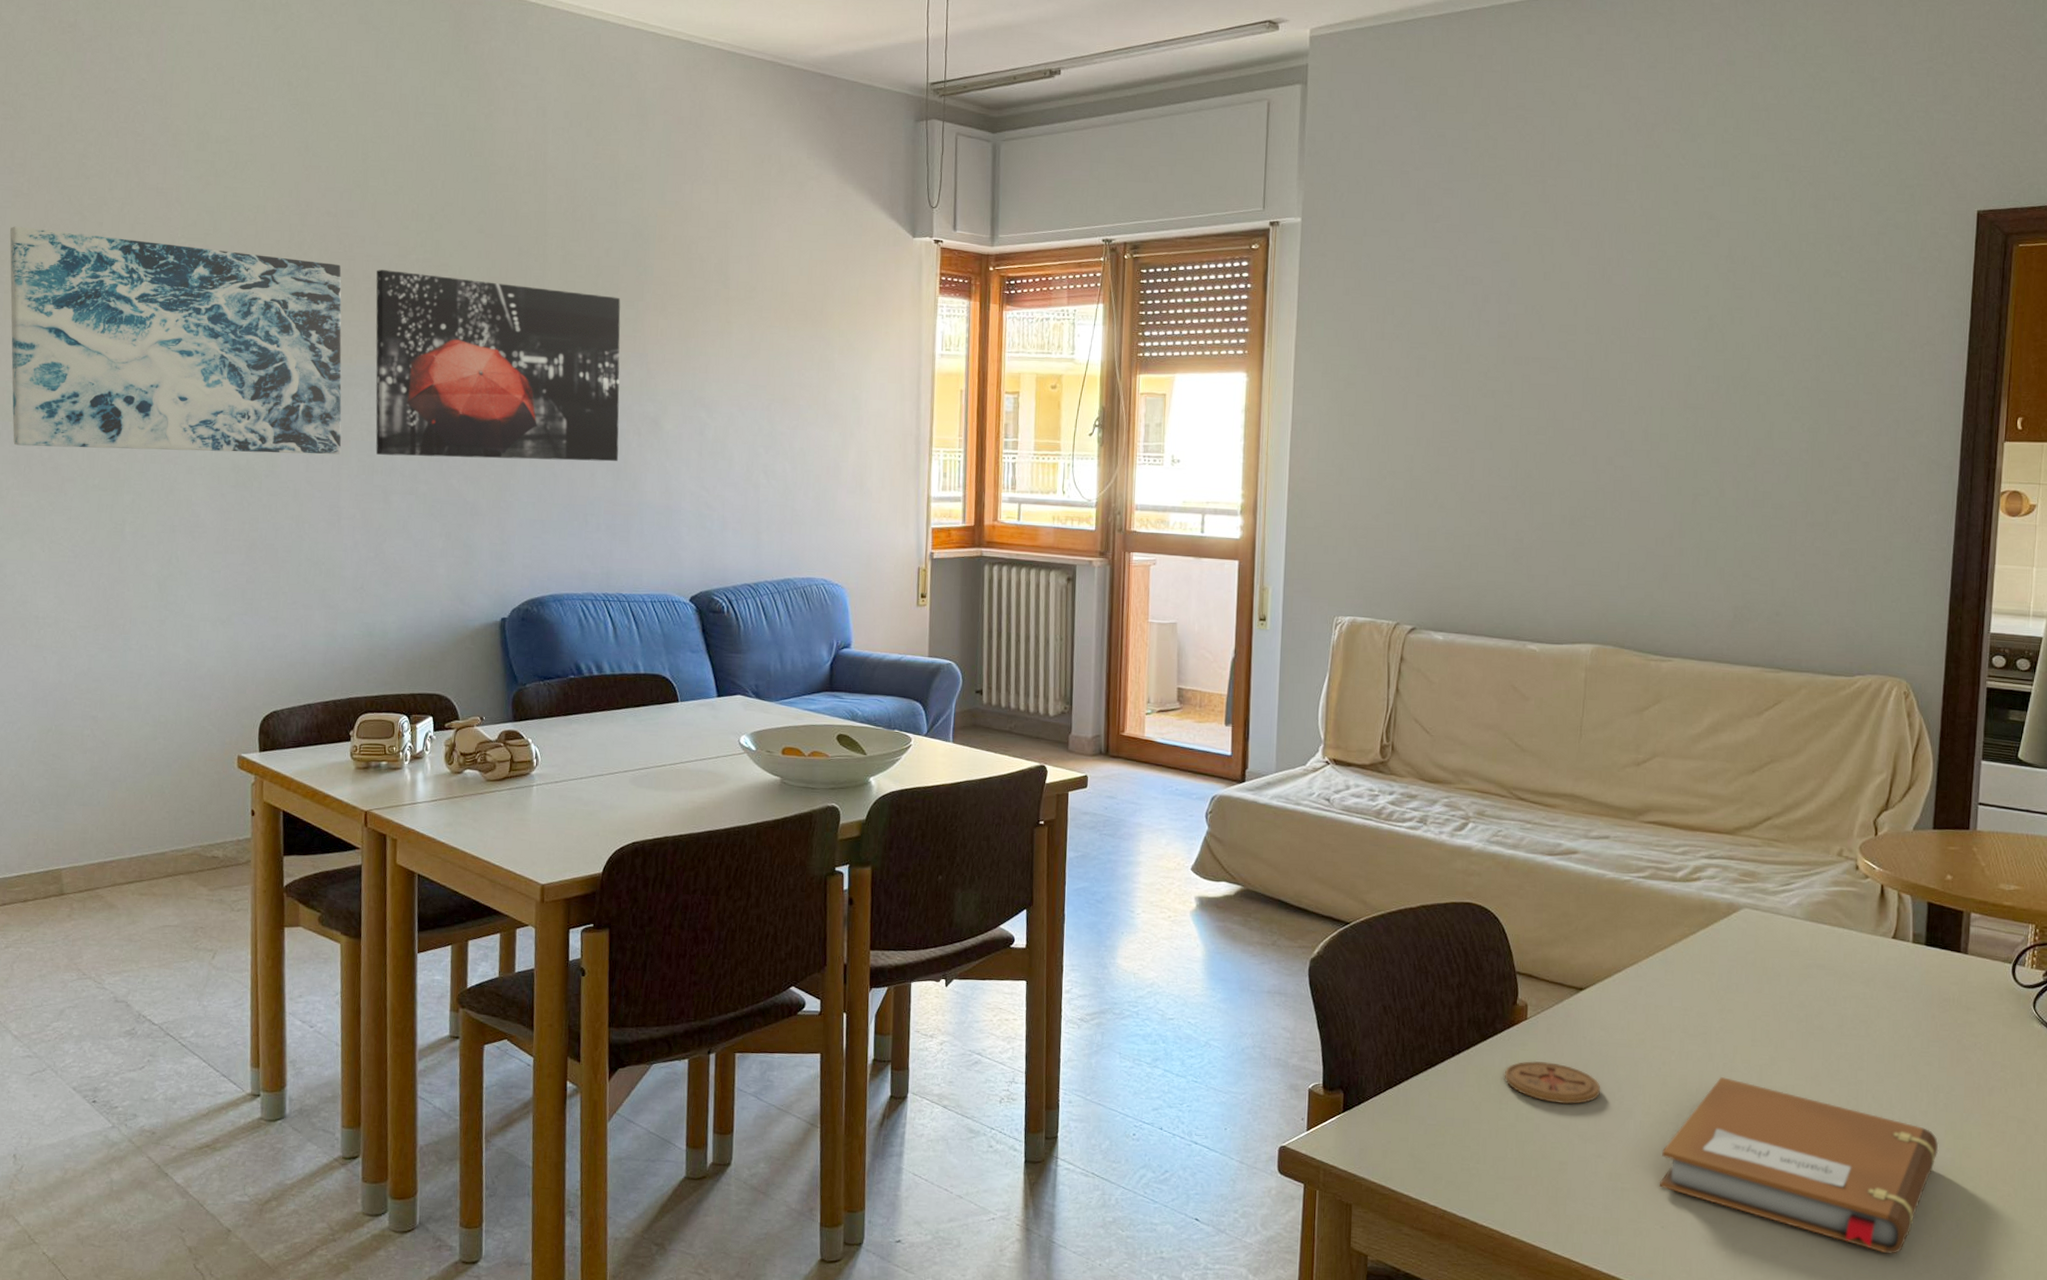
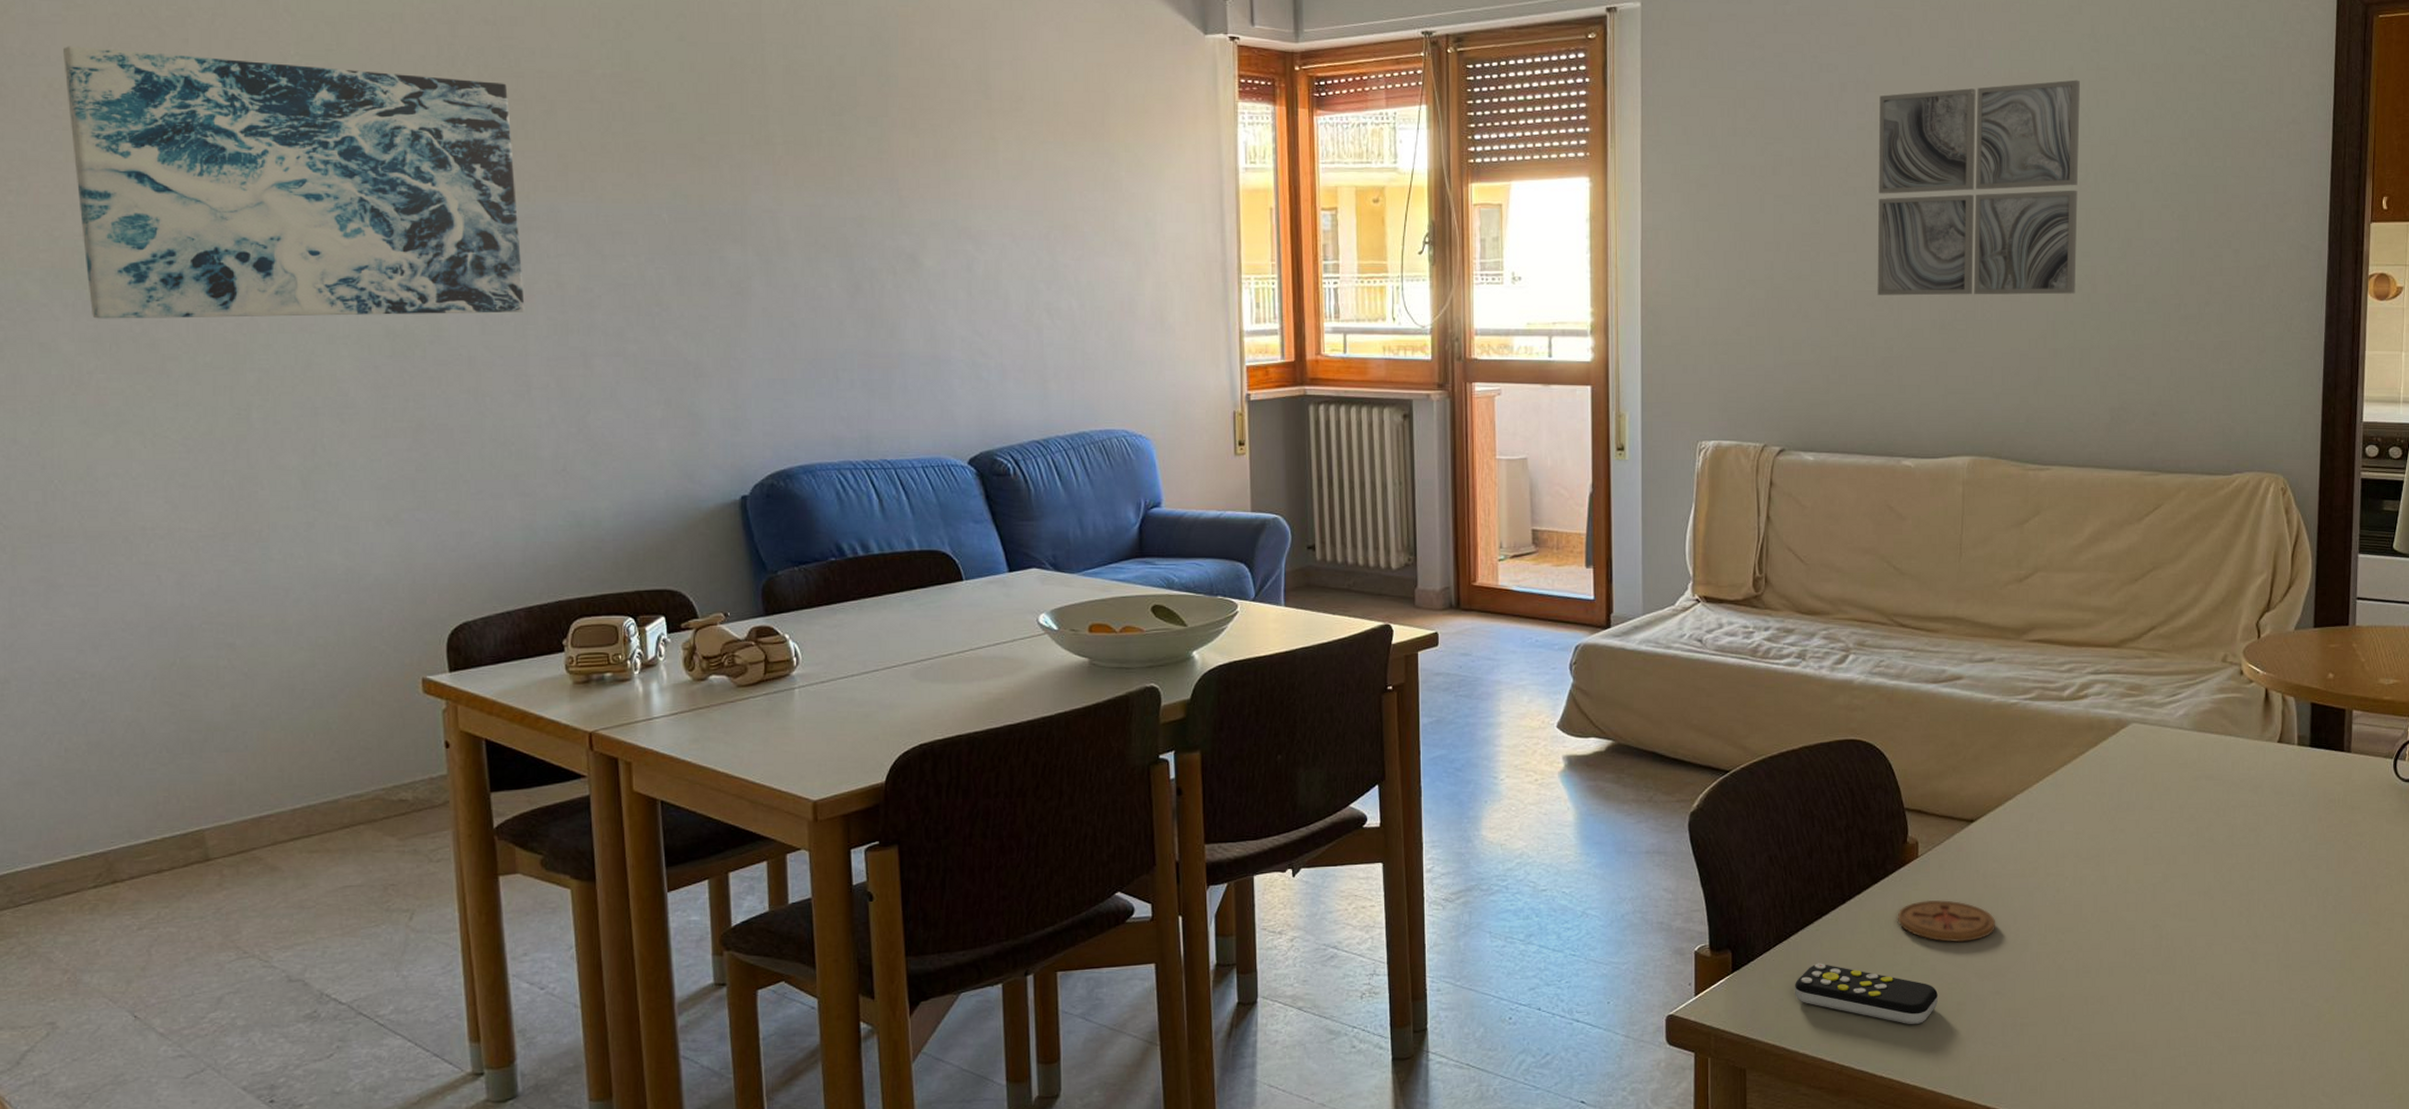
wall art: present [375,269,621,462] -> none [553,88,871,311]
remote control: none [1402,1111,1541,1179] -> present [1795,963,1938,1025]
wall art: none [1510,297,1715,497] -> present [1877,80,2080,296]
notebook: present [1659,1077,1939,1254] -> none [2058,899,2329,1063]

